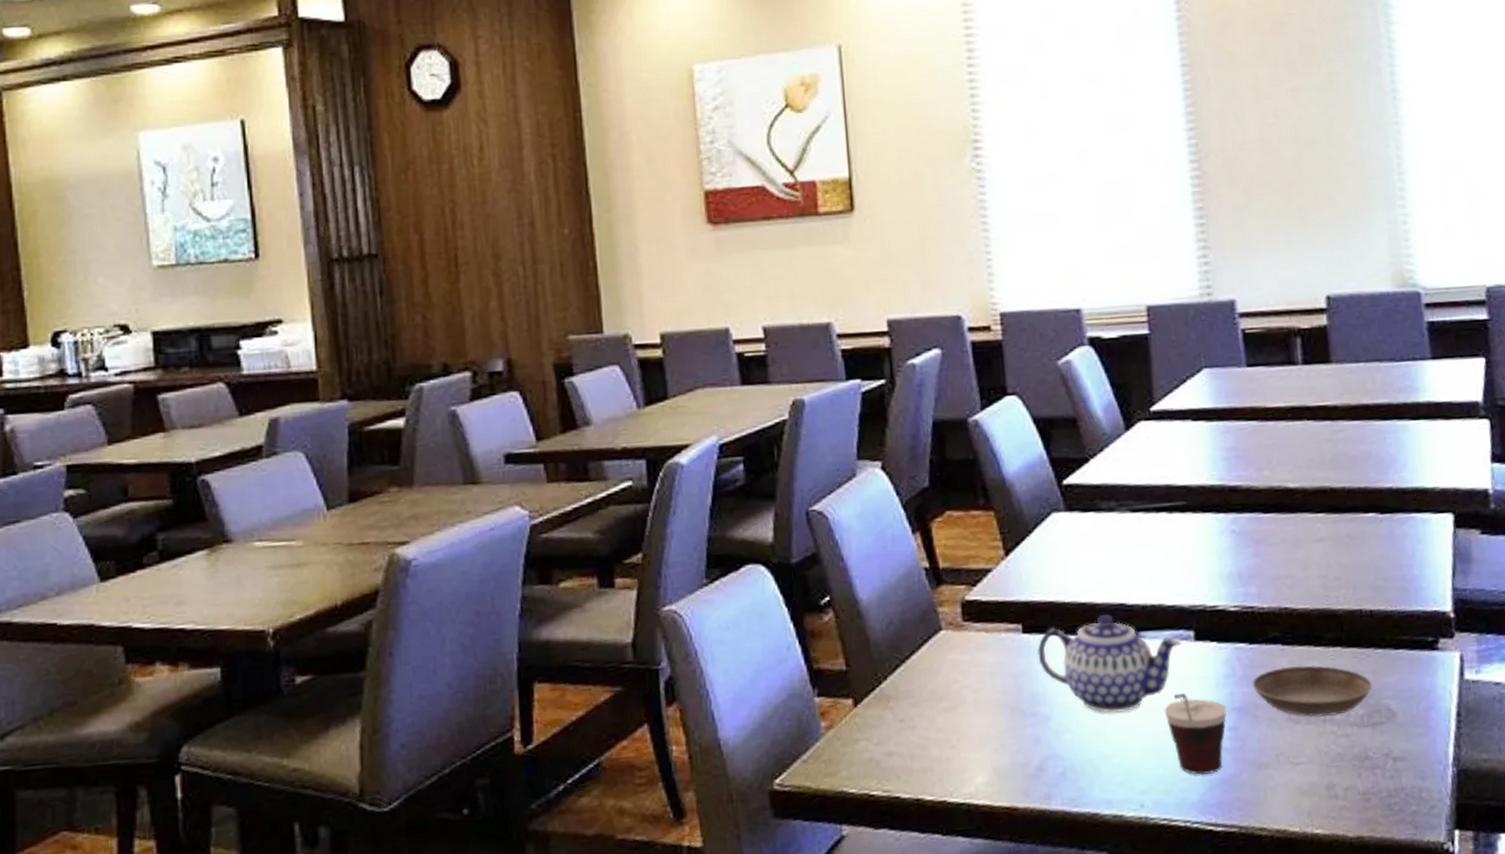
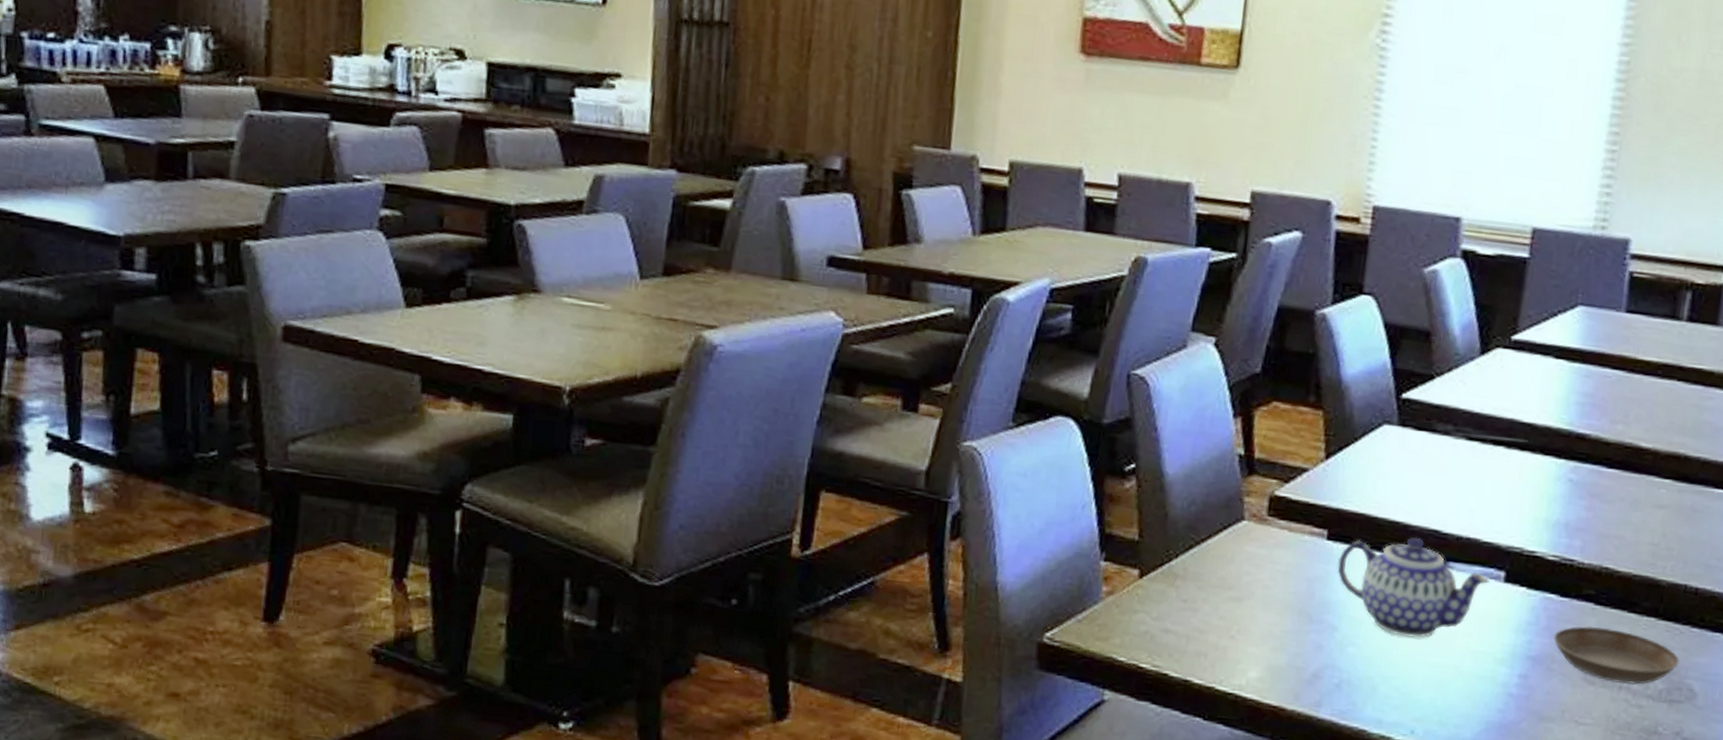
cup: present [1164,693,1227,776] -> none [1456,631,1522,716]

